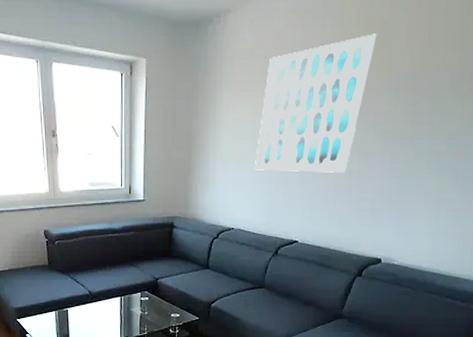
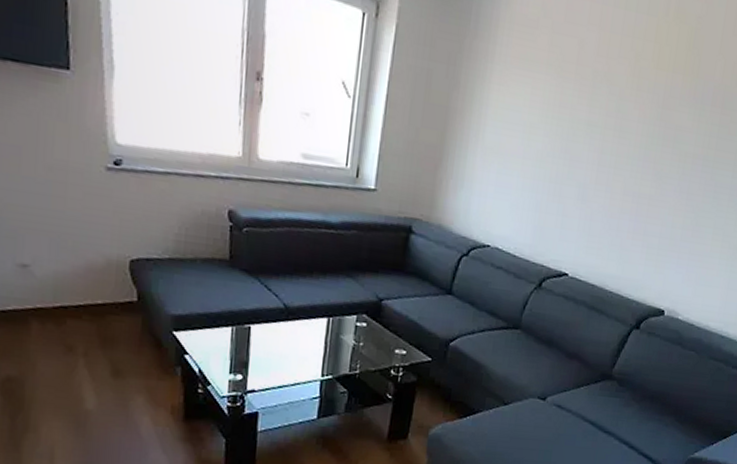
wall art: present [255,34,378,173] -> none [525,28,689,196]

